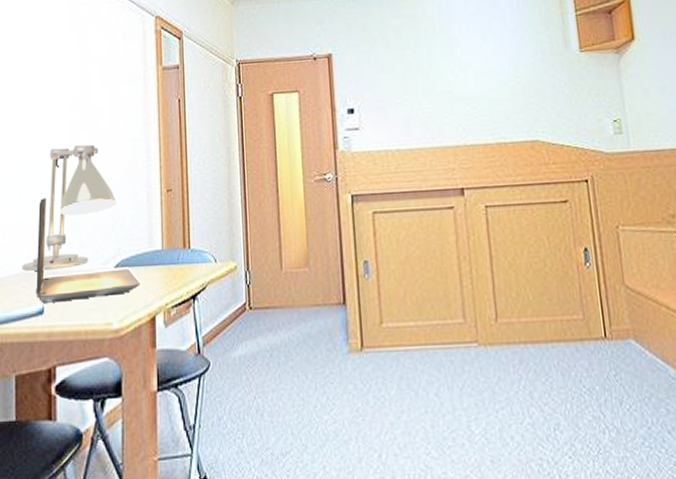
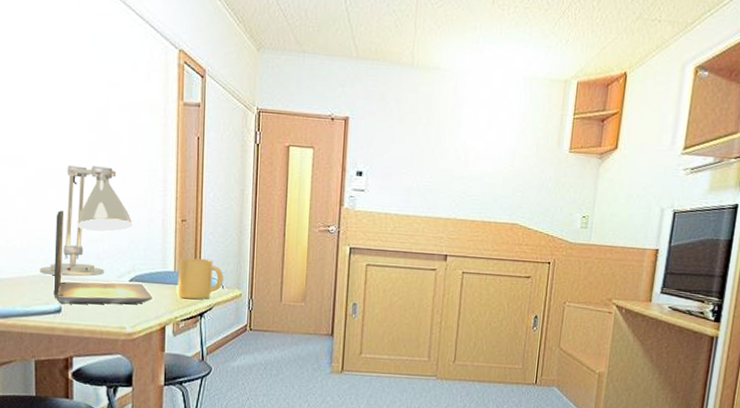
mug: none [166,230,216,281] -> present [177,257,224,300]

